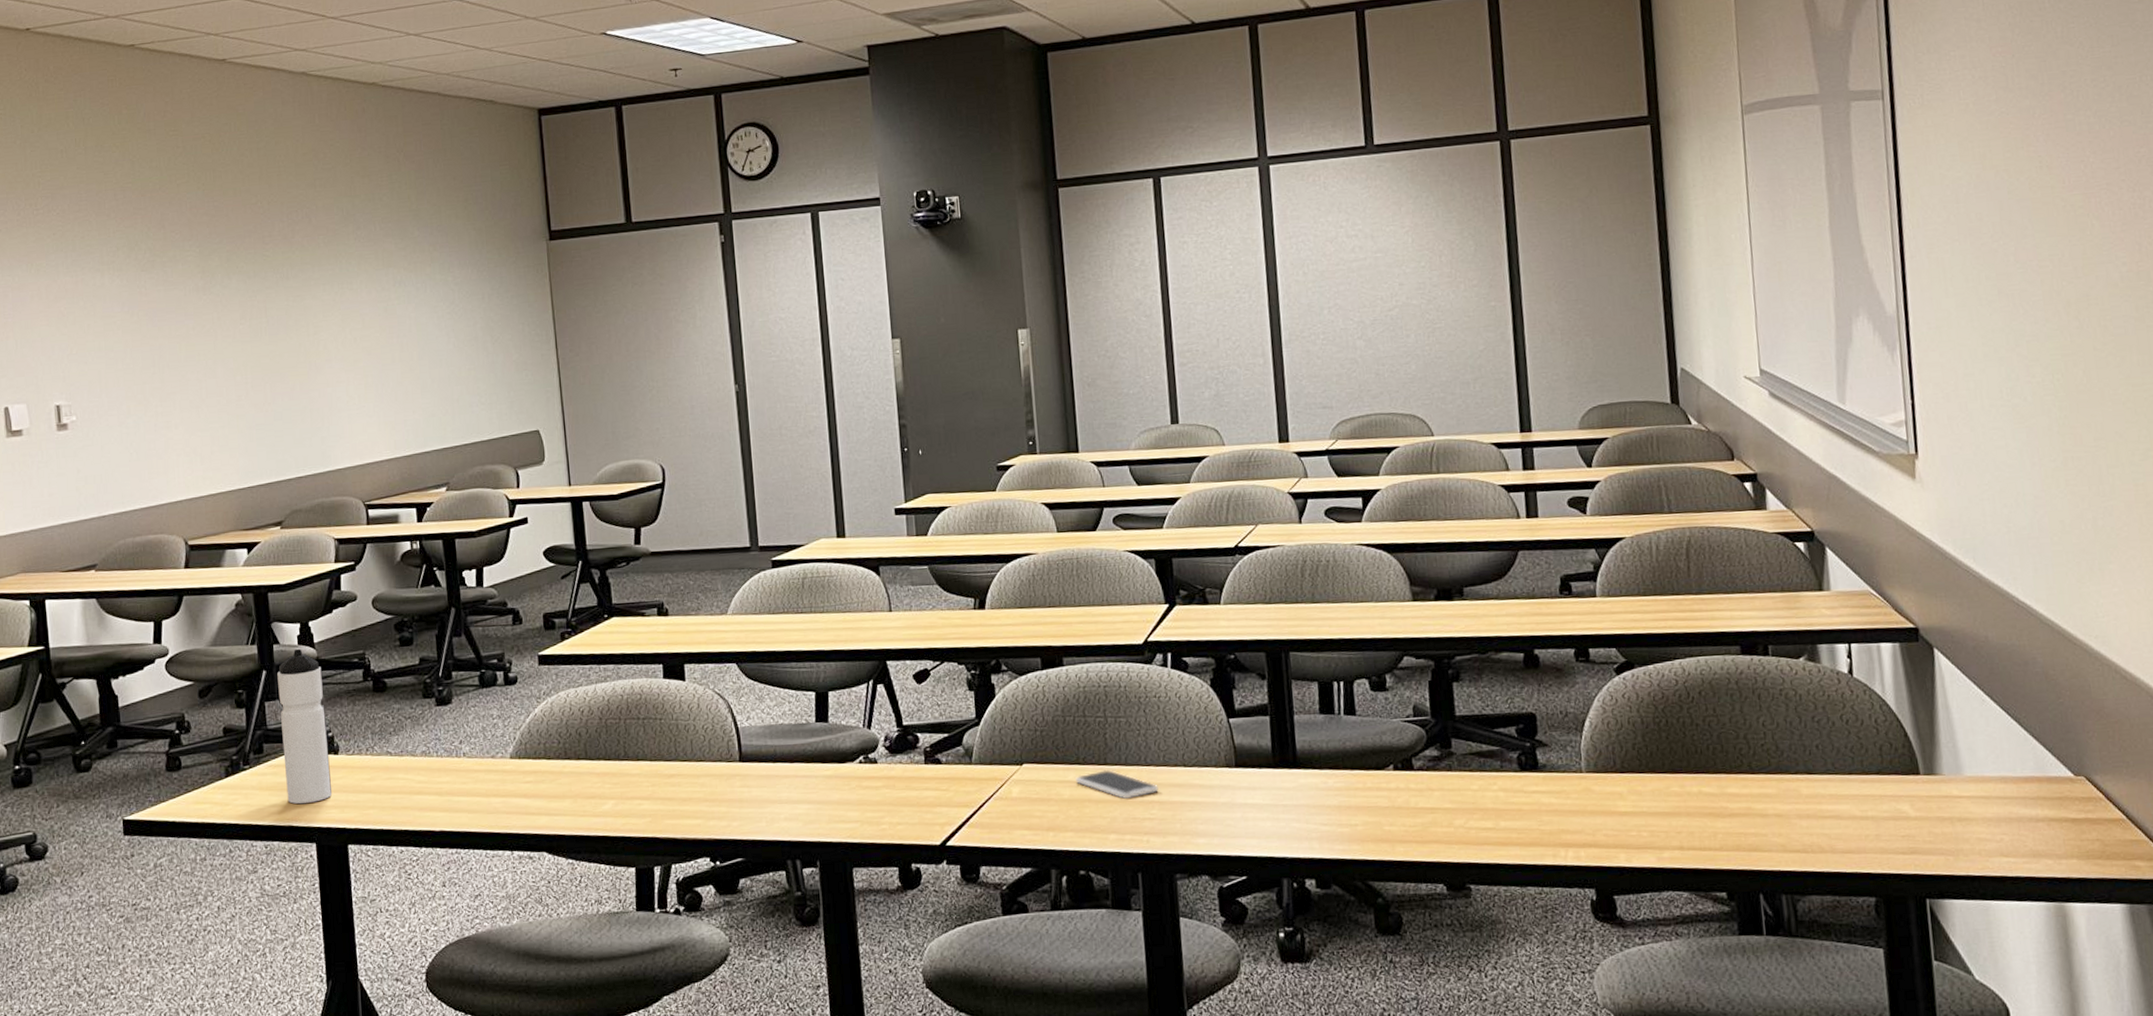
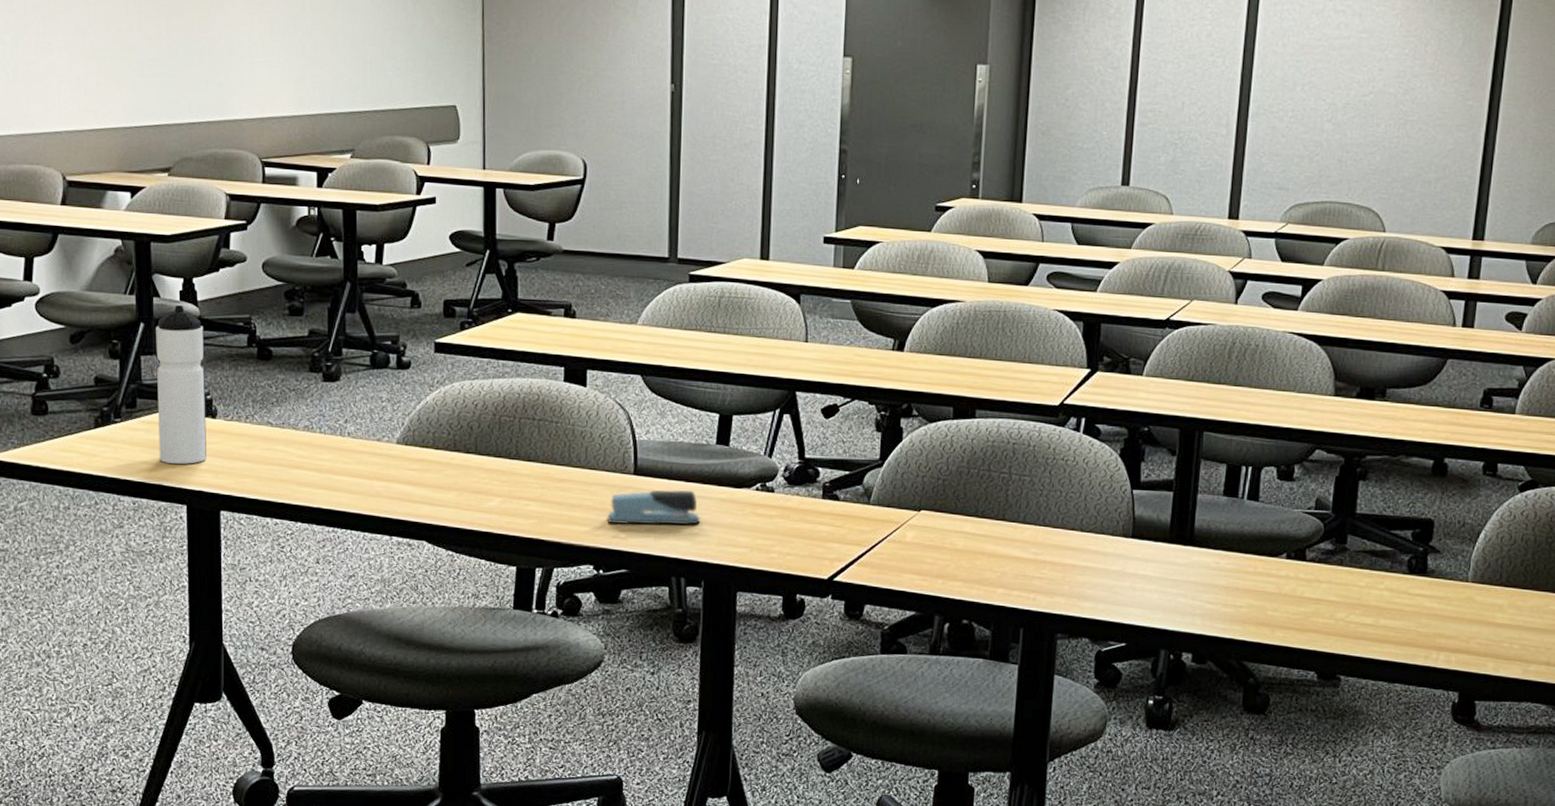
stapler: none [719,771,810,813] -> present [608,489,701,526]
smartphone: present [1076,770,1159,799] -> none [972,526,1053,556]

